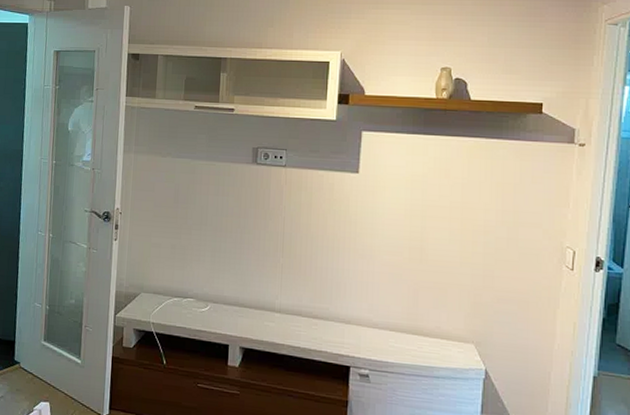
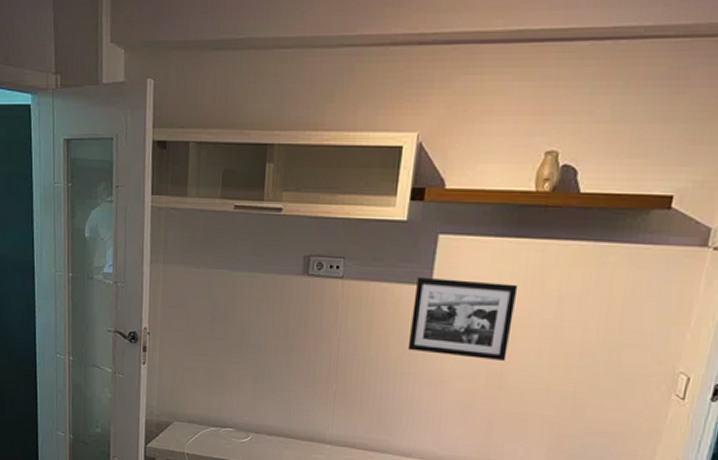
picture frame: none [342,165,429,238] -> present [407,276,518,362]

